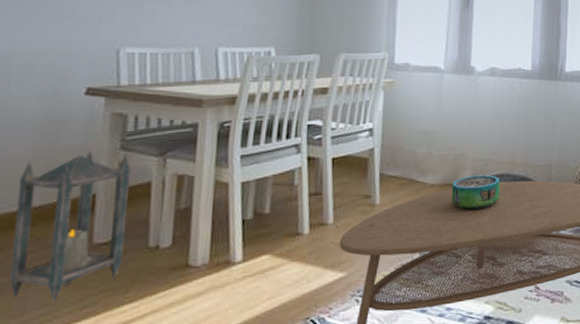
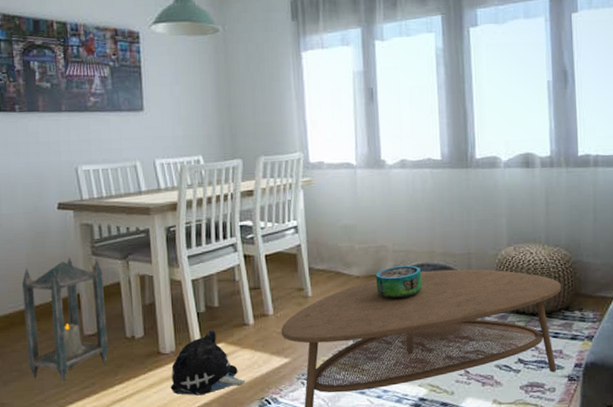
plush toy: none [195,240,291,316] -> present [170,330,246,396]

